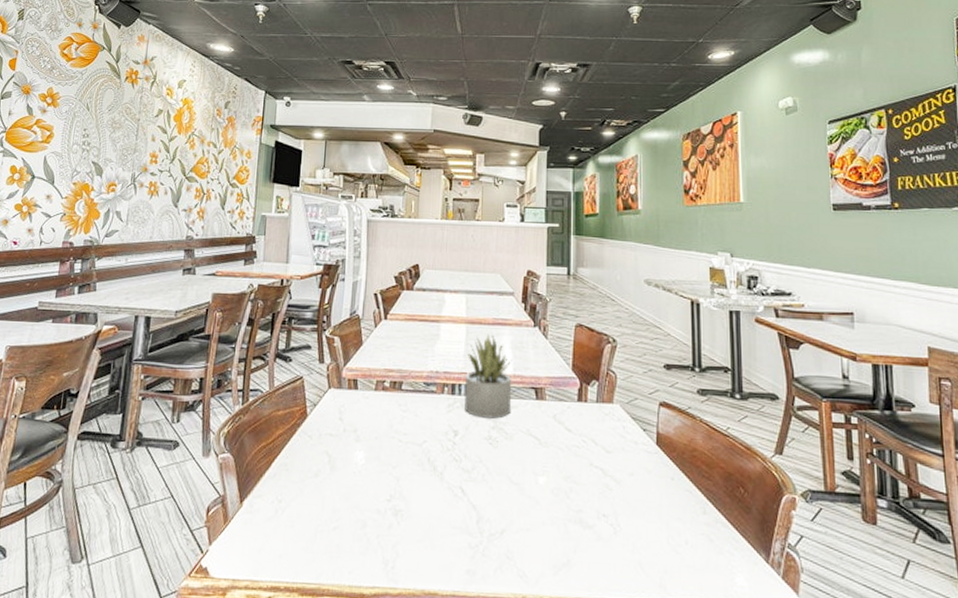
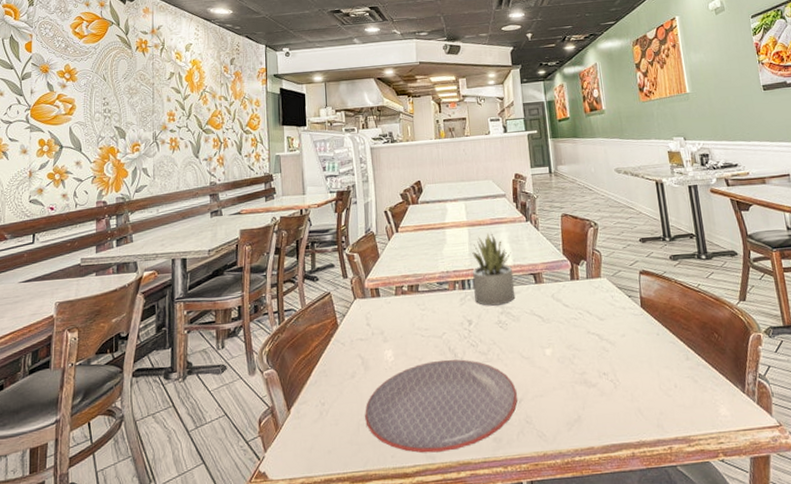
plate: none [324,471,499,577] -> present [365,359,518,453]

